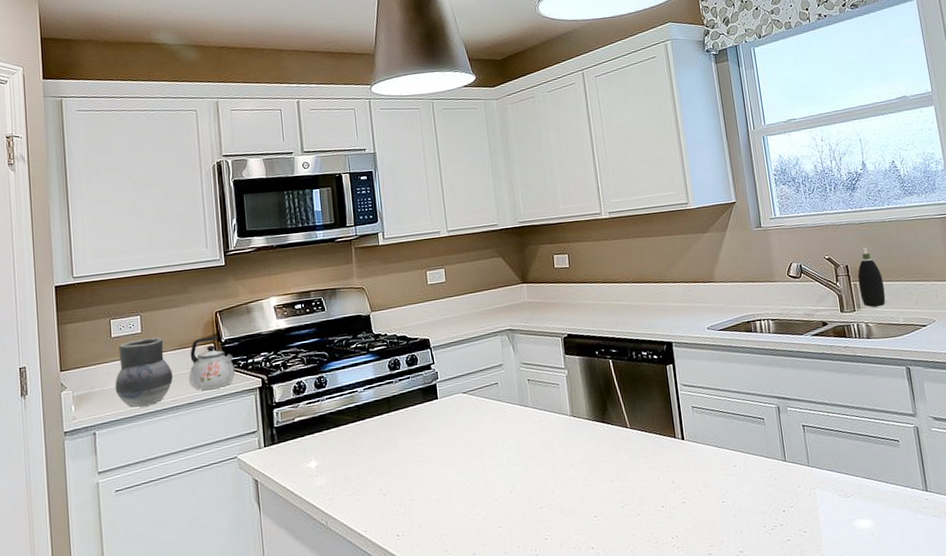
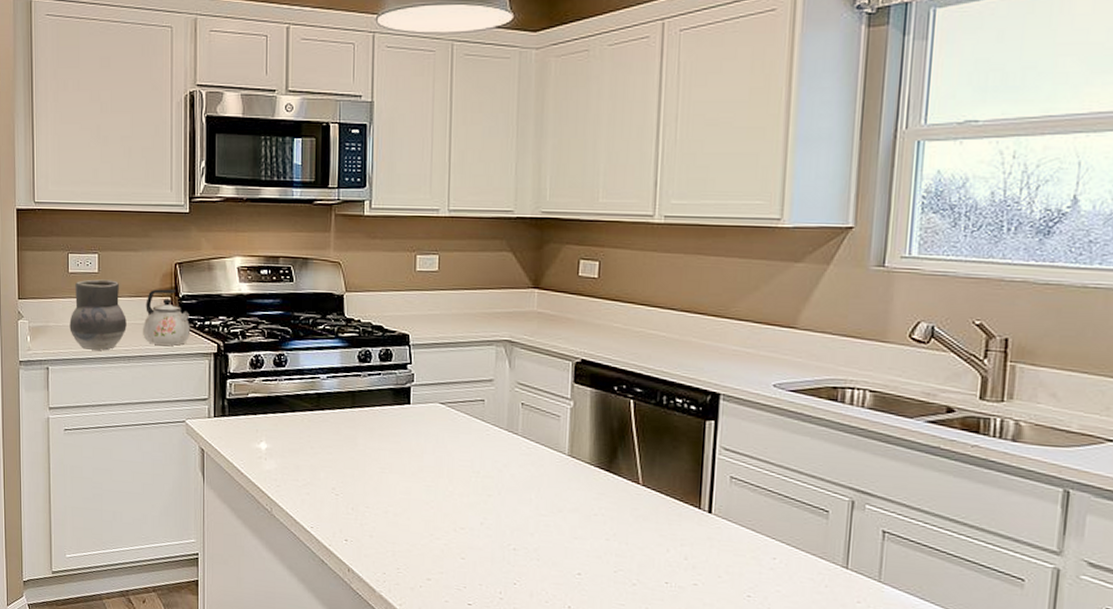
soap dispenser: present [858,247,886,308] -> none [1017,317,1061,403]

